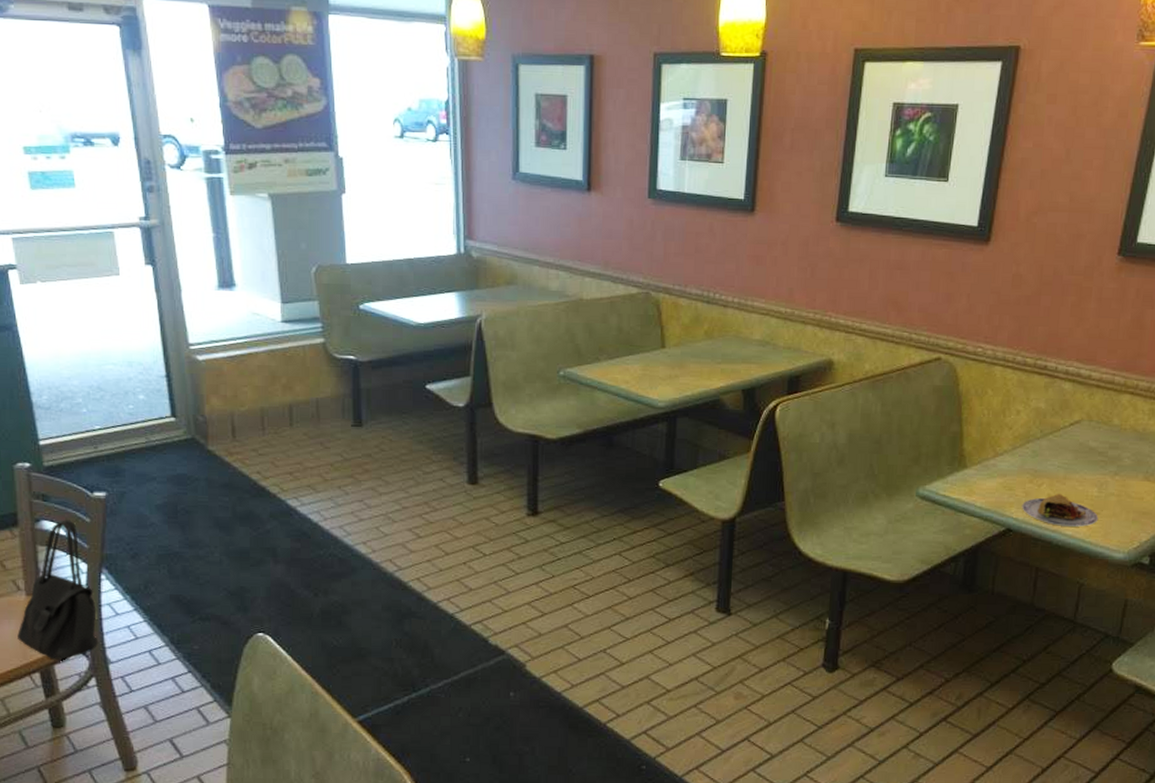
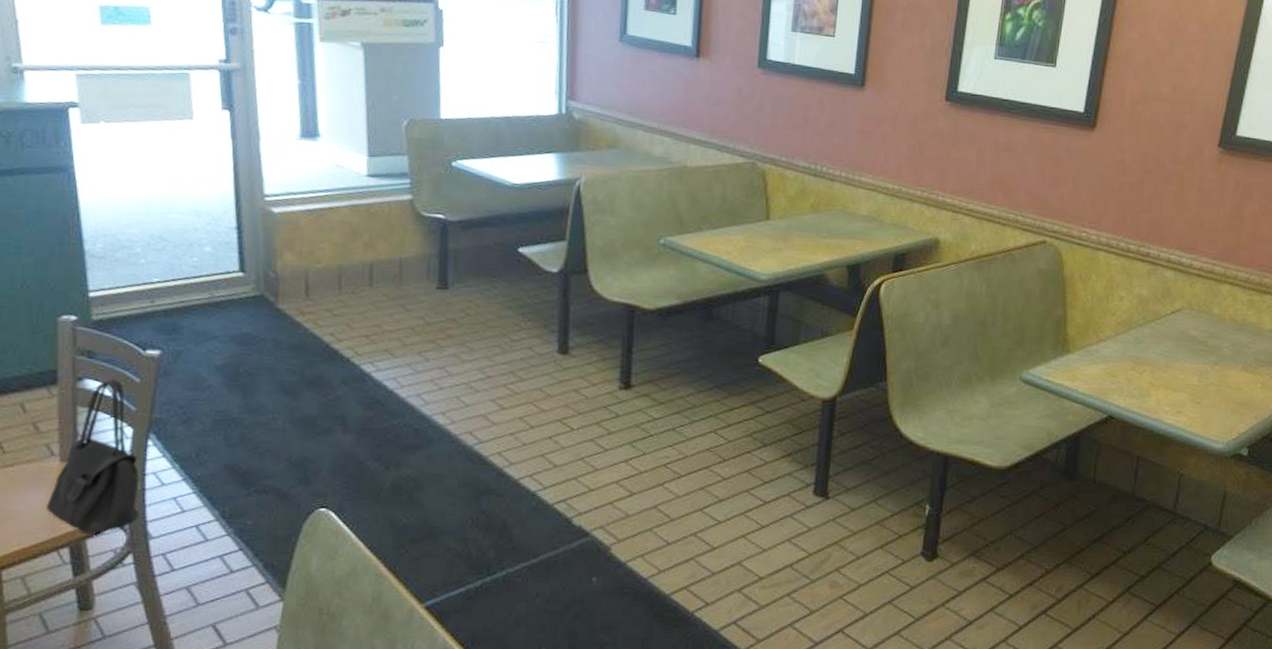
sandwich: present [1022,493,1099,527] -> none [1124,381,1199,416]

